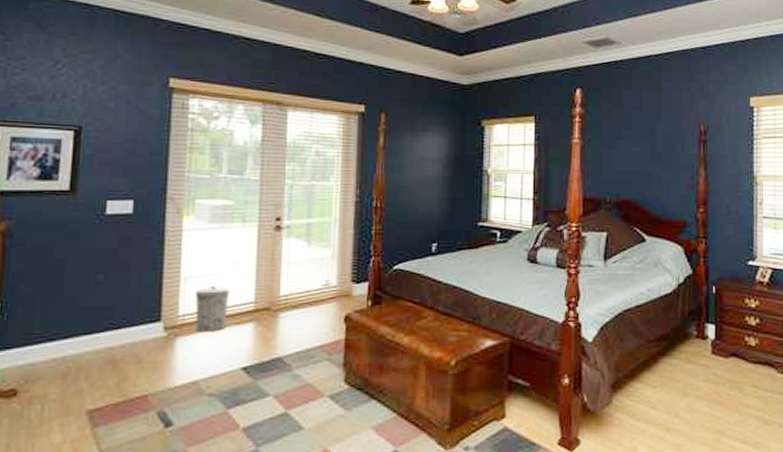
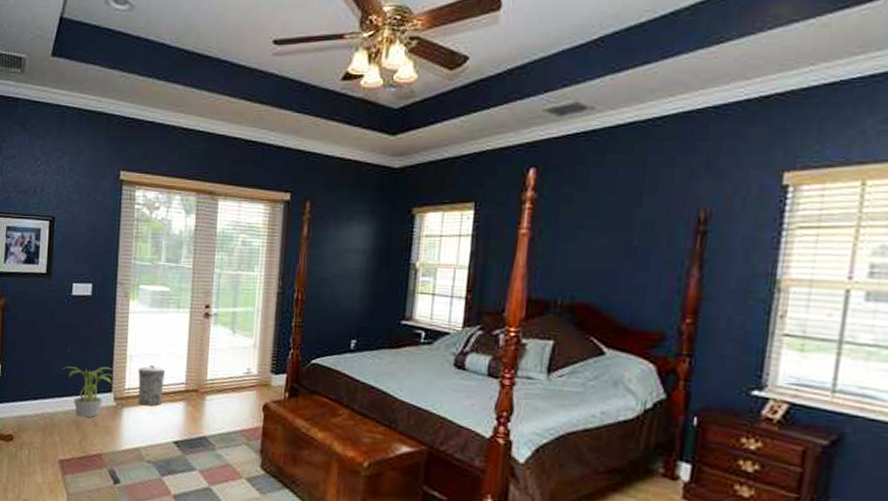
potted plant: none [91,292,165,355] -> present [61,366,115,418]

